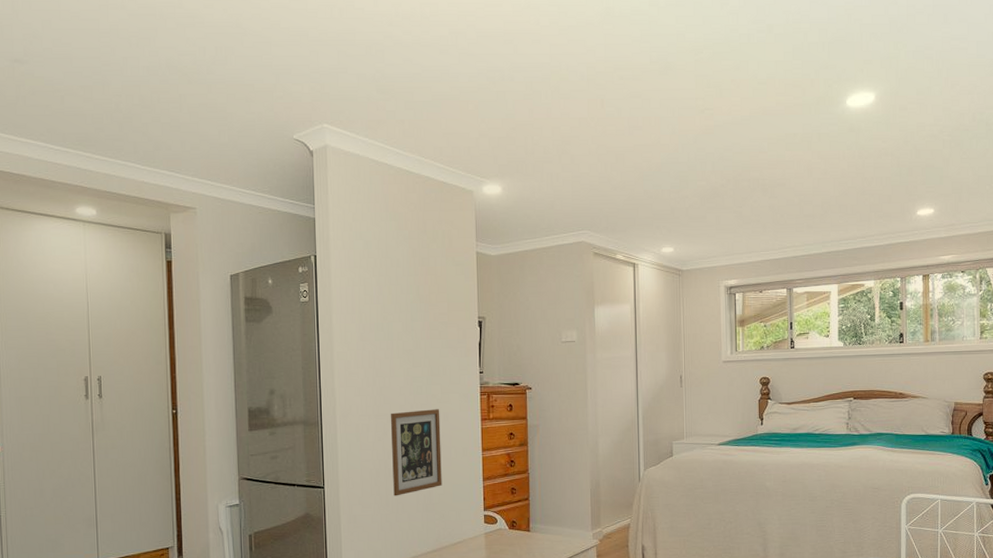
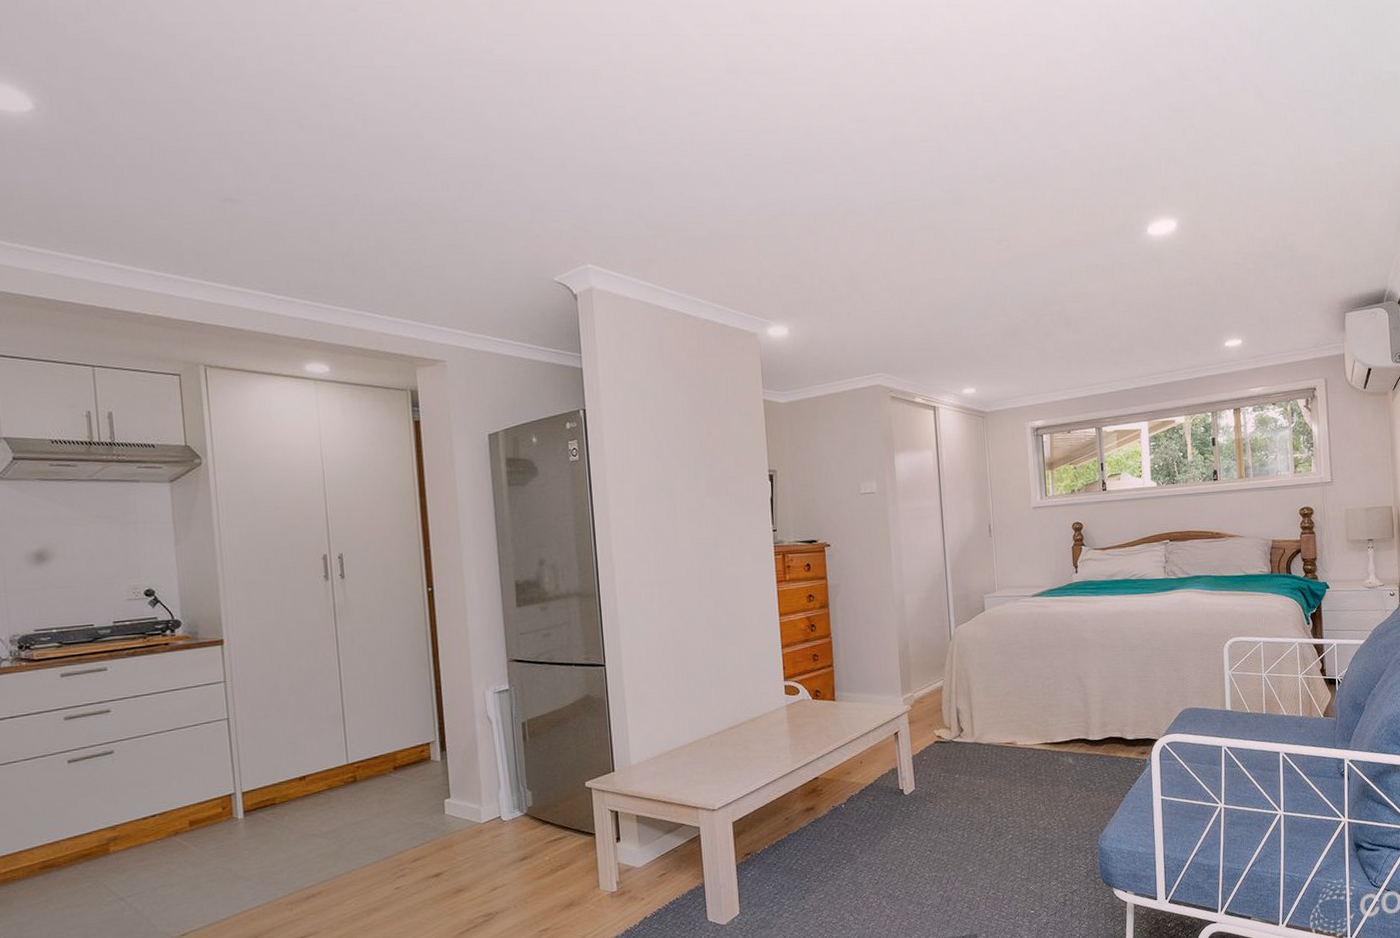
picture frame: present [390,409,442,496] -> none [675,572,737,671]

